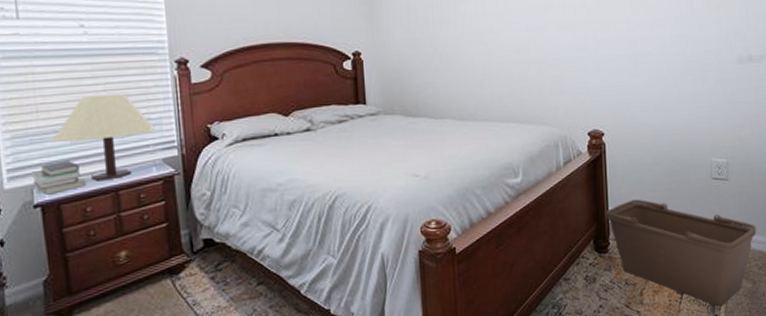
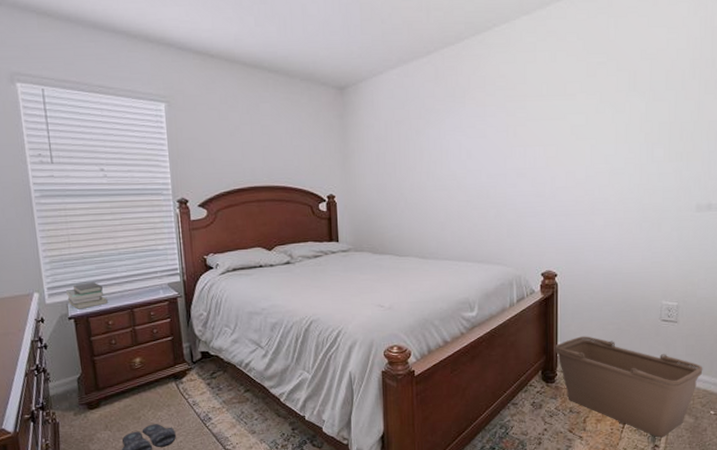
table lamp: present [51,93,155,180] -> none [81,227,162,299]

